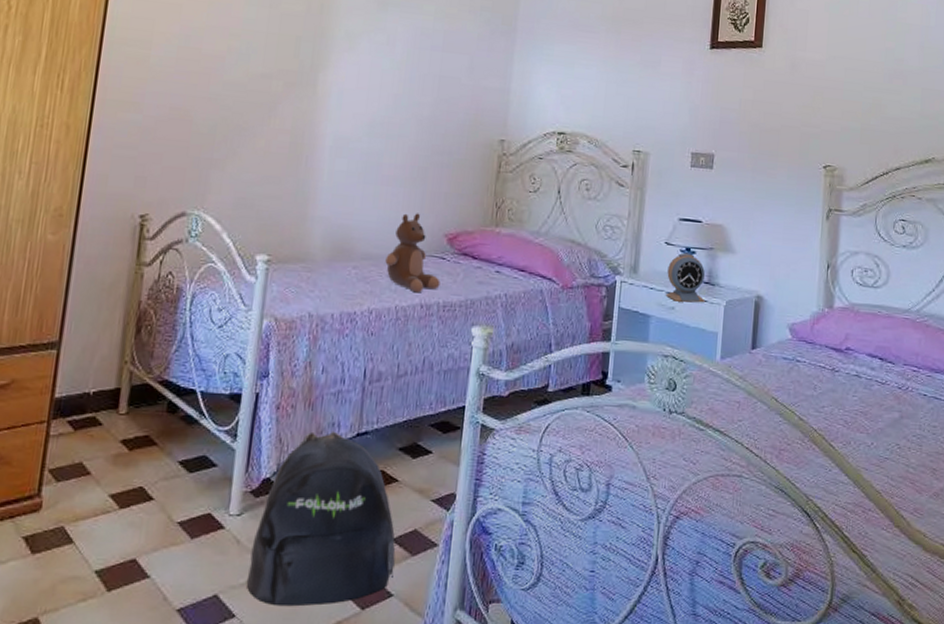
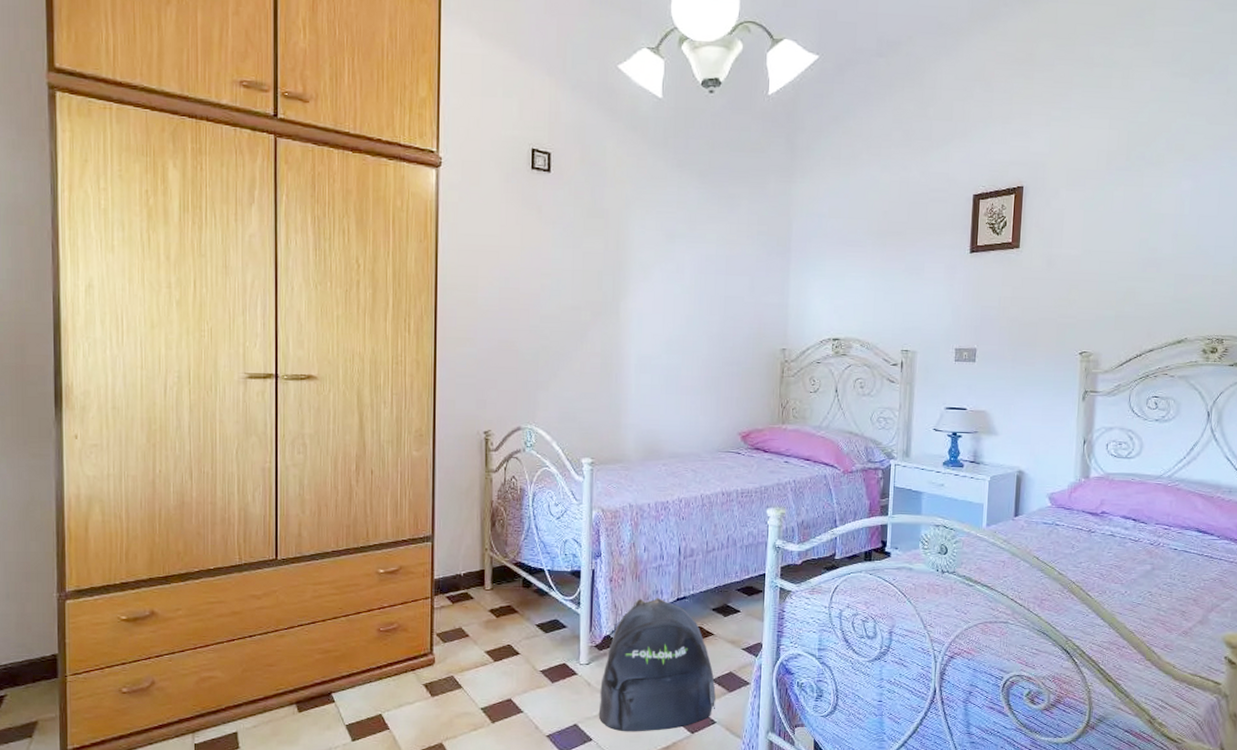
teddy bear: present [385,213,441,293] -> none [689,416,738,483]
alarm clock: present [665,252,706,303] -> none [935,437,972,479]

